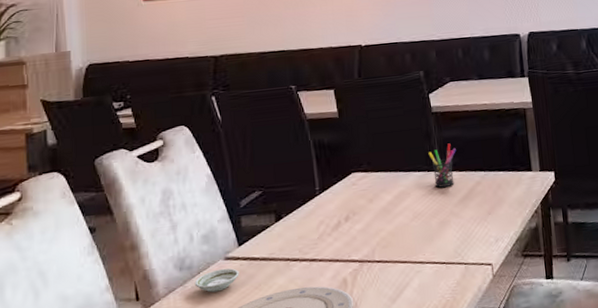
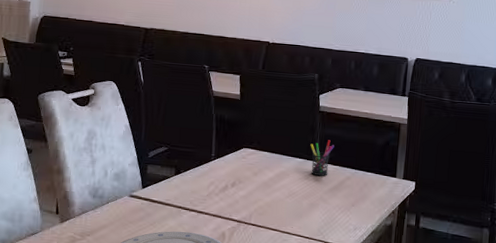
saucer: present [194,268,239,293] -> none [103,203,140,221]

